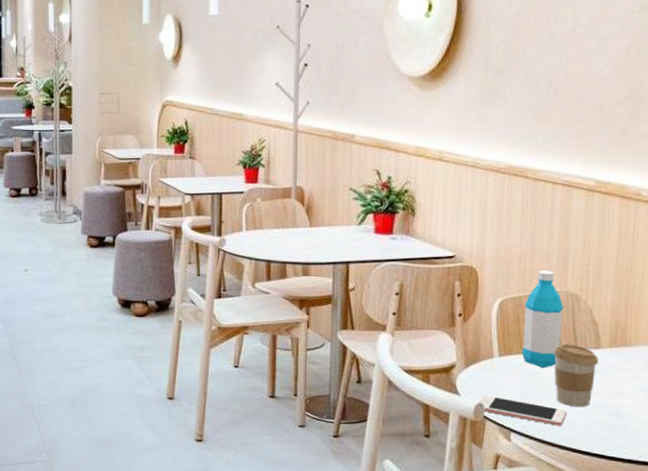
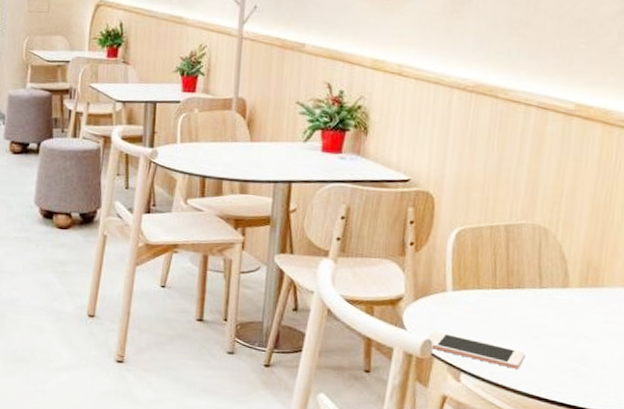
water bottle: present [522,271,564,368] -> none [479,200,530,306]
coffee cup: present [553,343,599,407] -> none [513,280,566,350]

